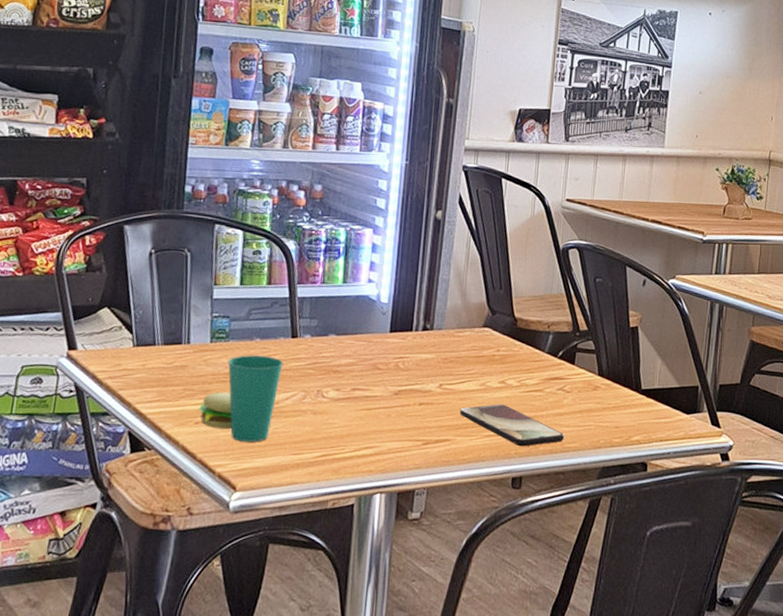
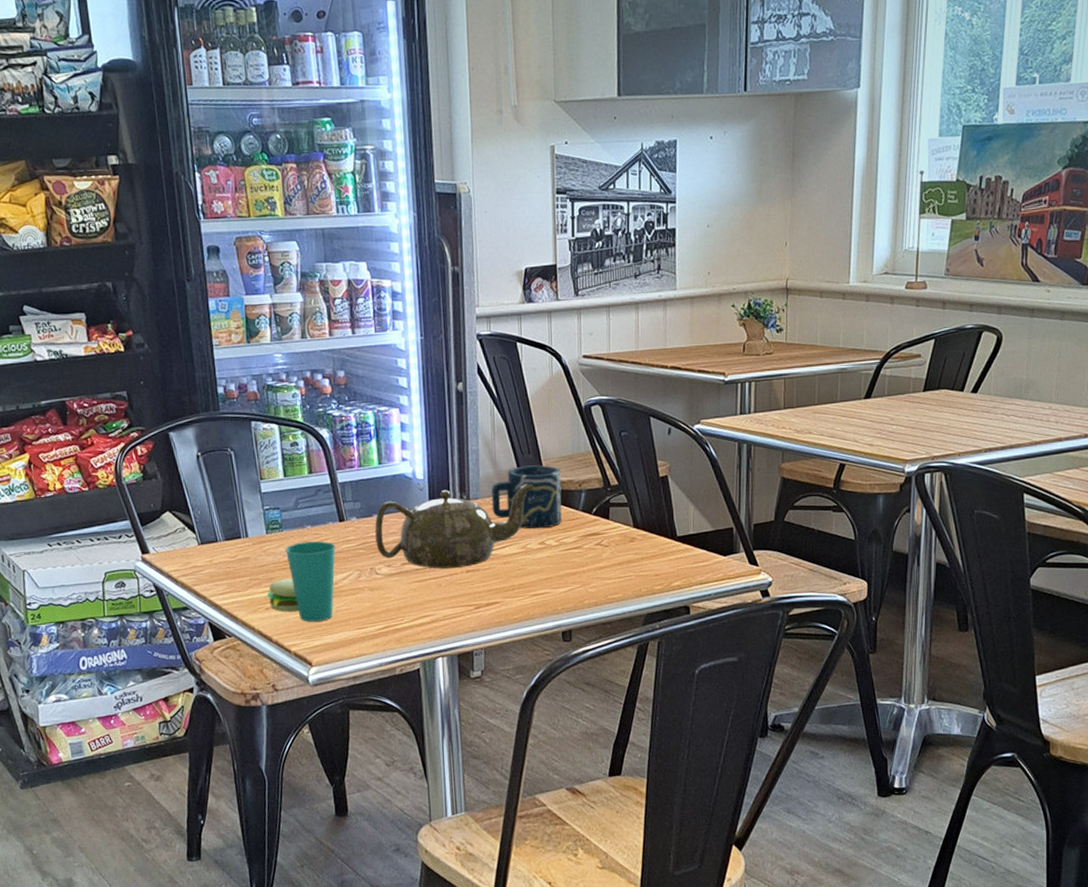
teapot: none [327,316,502,399] -> present [375,483,534,569]
cup: none [455,301,530,367] -> present [491,465,562,529]
smartphone: present [460,404,565,447] -> none [505,564,608,602]

